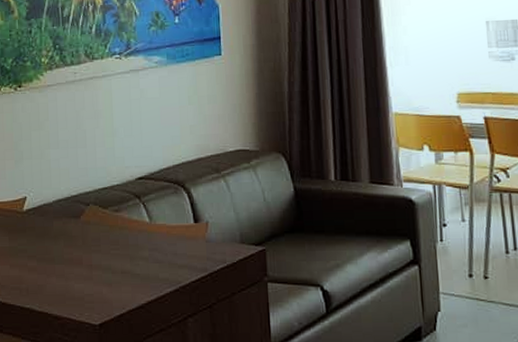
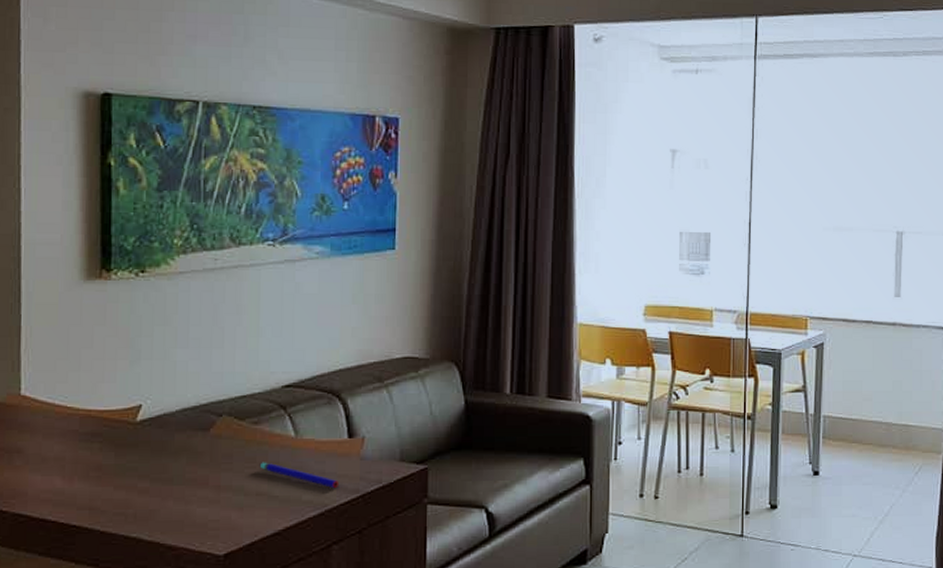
pen: none [122,244,190,268] -> present [259,462,340,489]

